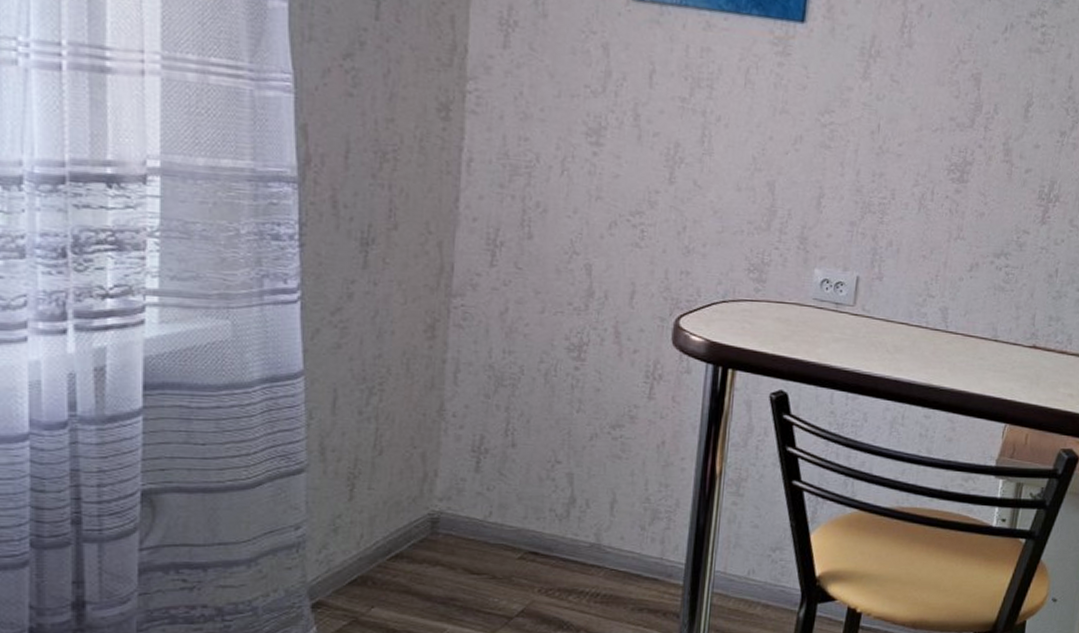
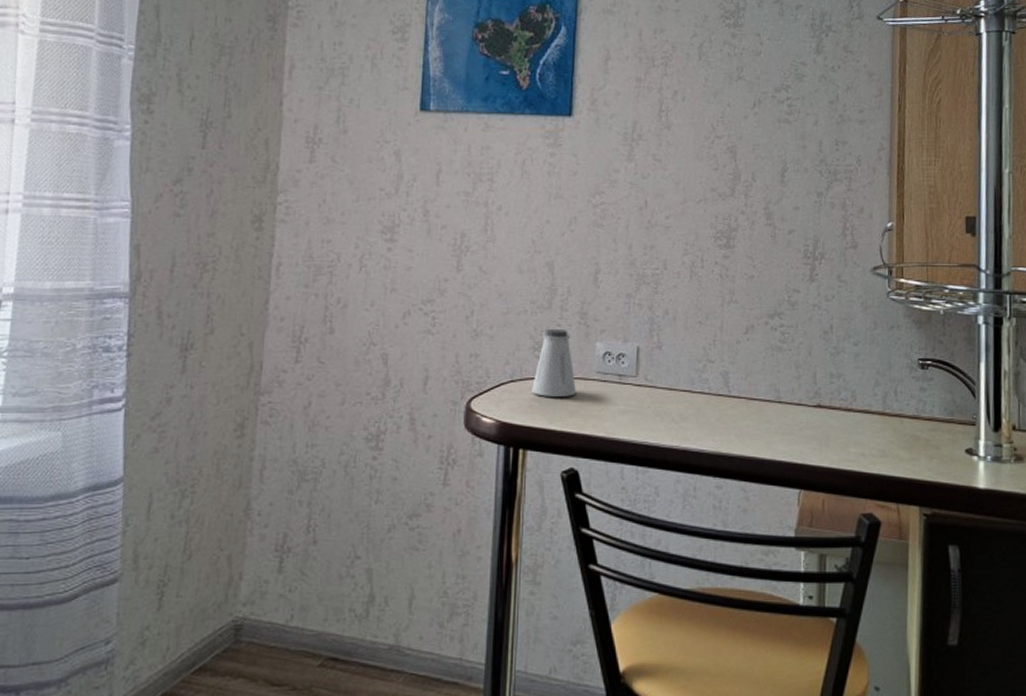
saltshaker: none [744,251,791,321] -> present [532,328,576,397]

